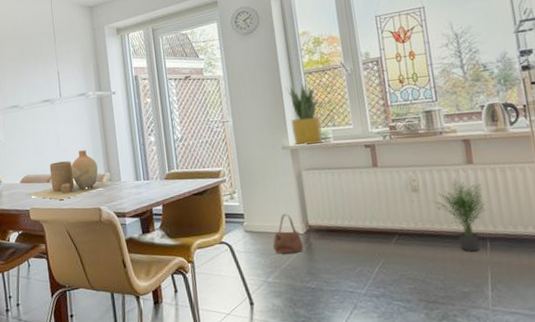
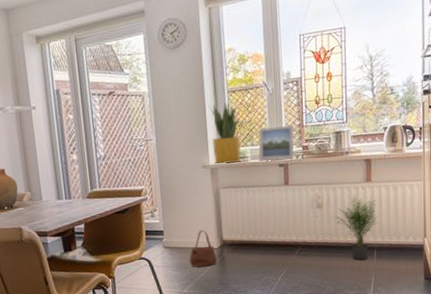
picture frame: none [339,105,381,142] -> present [258,125,294,161]

